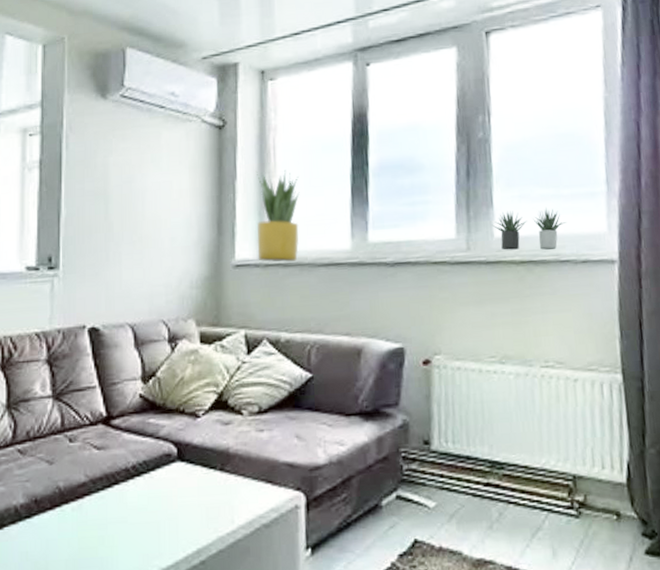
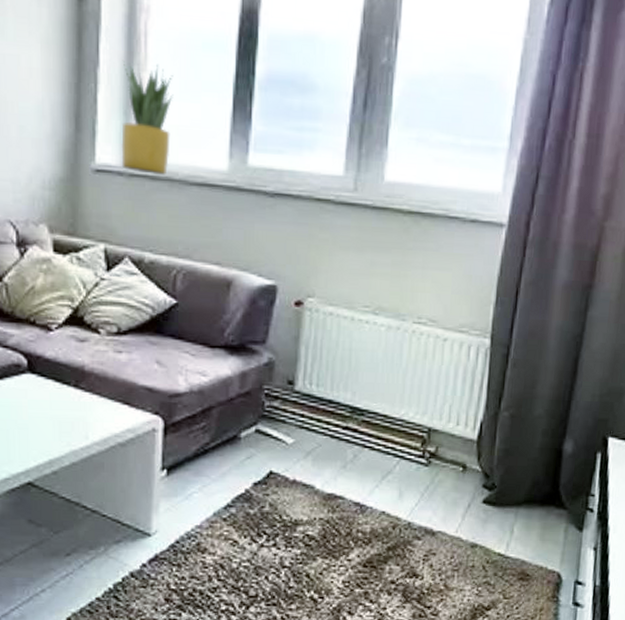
succulent plant: present [492,208,567,251] -> none [384,154,462,204]

